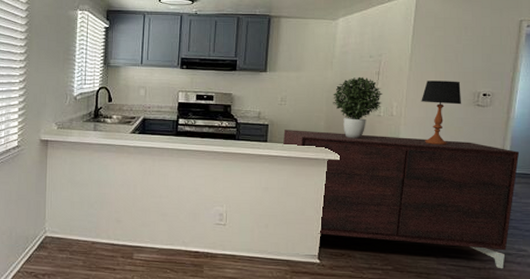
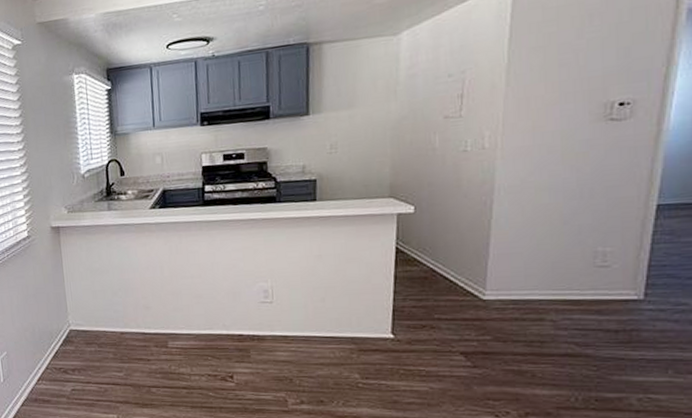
sideboard: present [282,130,520,269] -> none [336,169,678,330]
potted plant: present [333,76,383,139] -> none [399,103,469,185]
table lamp: present [421,80,462,146] -> none [525,90,587,180]

